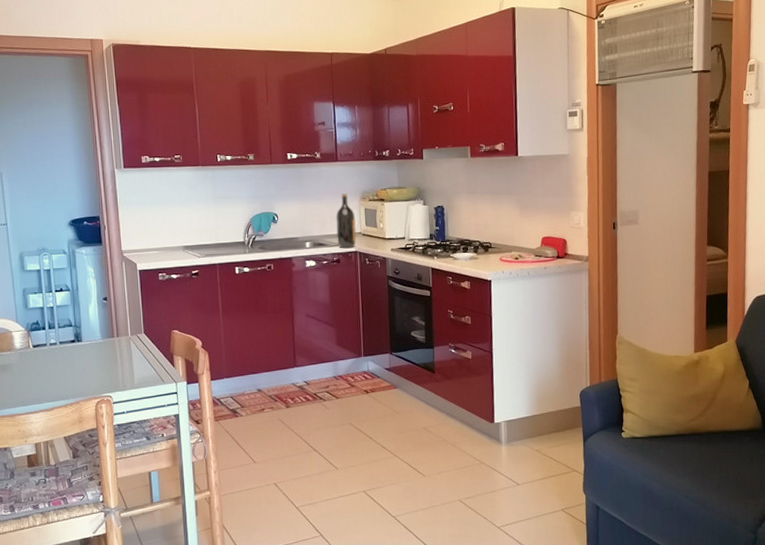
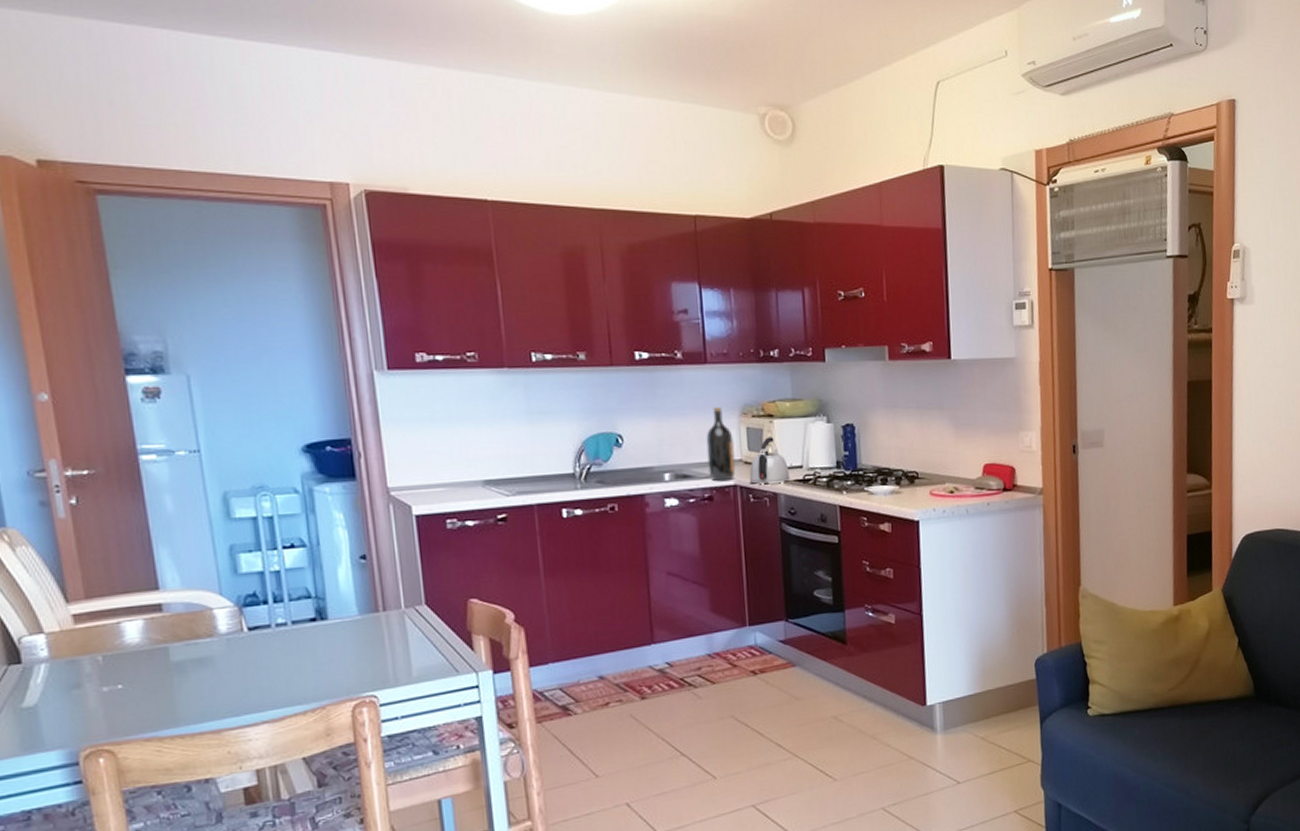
kettle: none [366,215,396,251] -> present [749,437,791,485]

